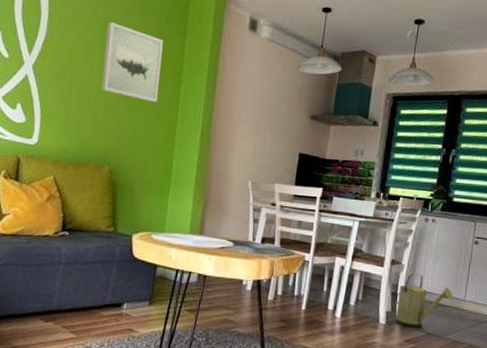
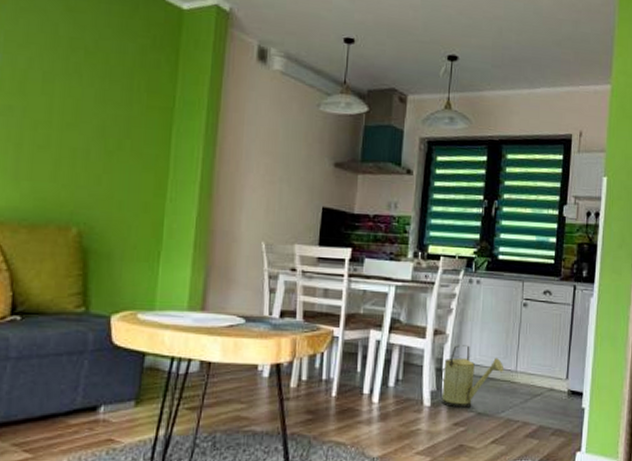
wall art: present [101,22,163,103] -> none [65,45,148,147]

